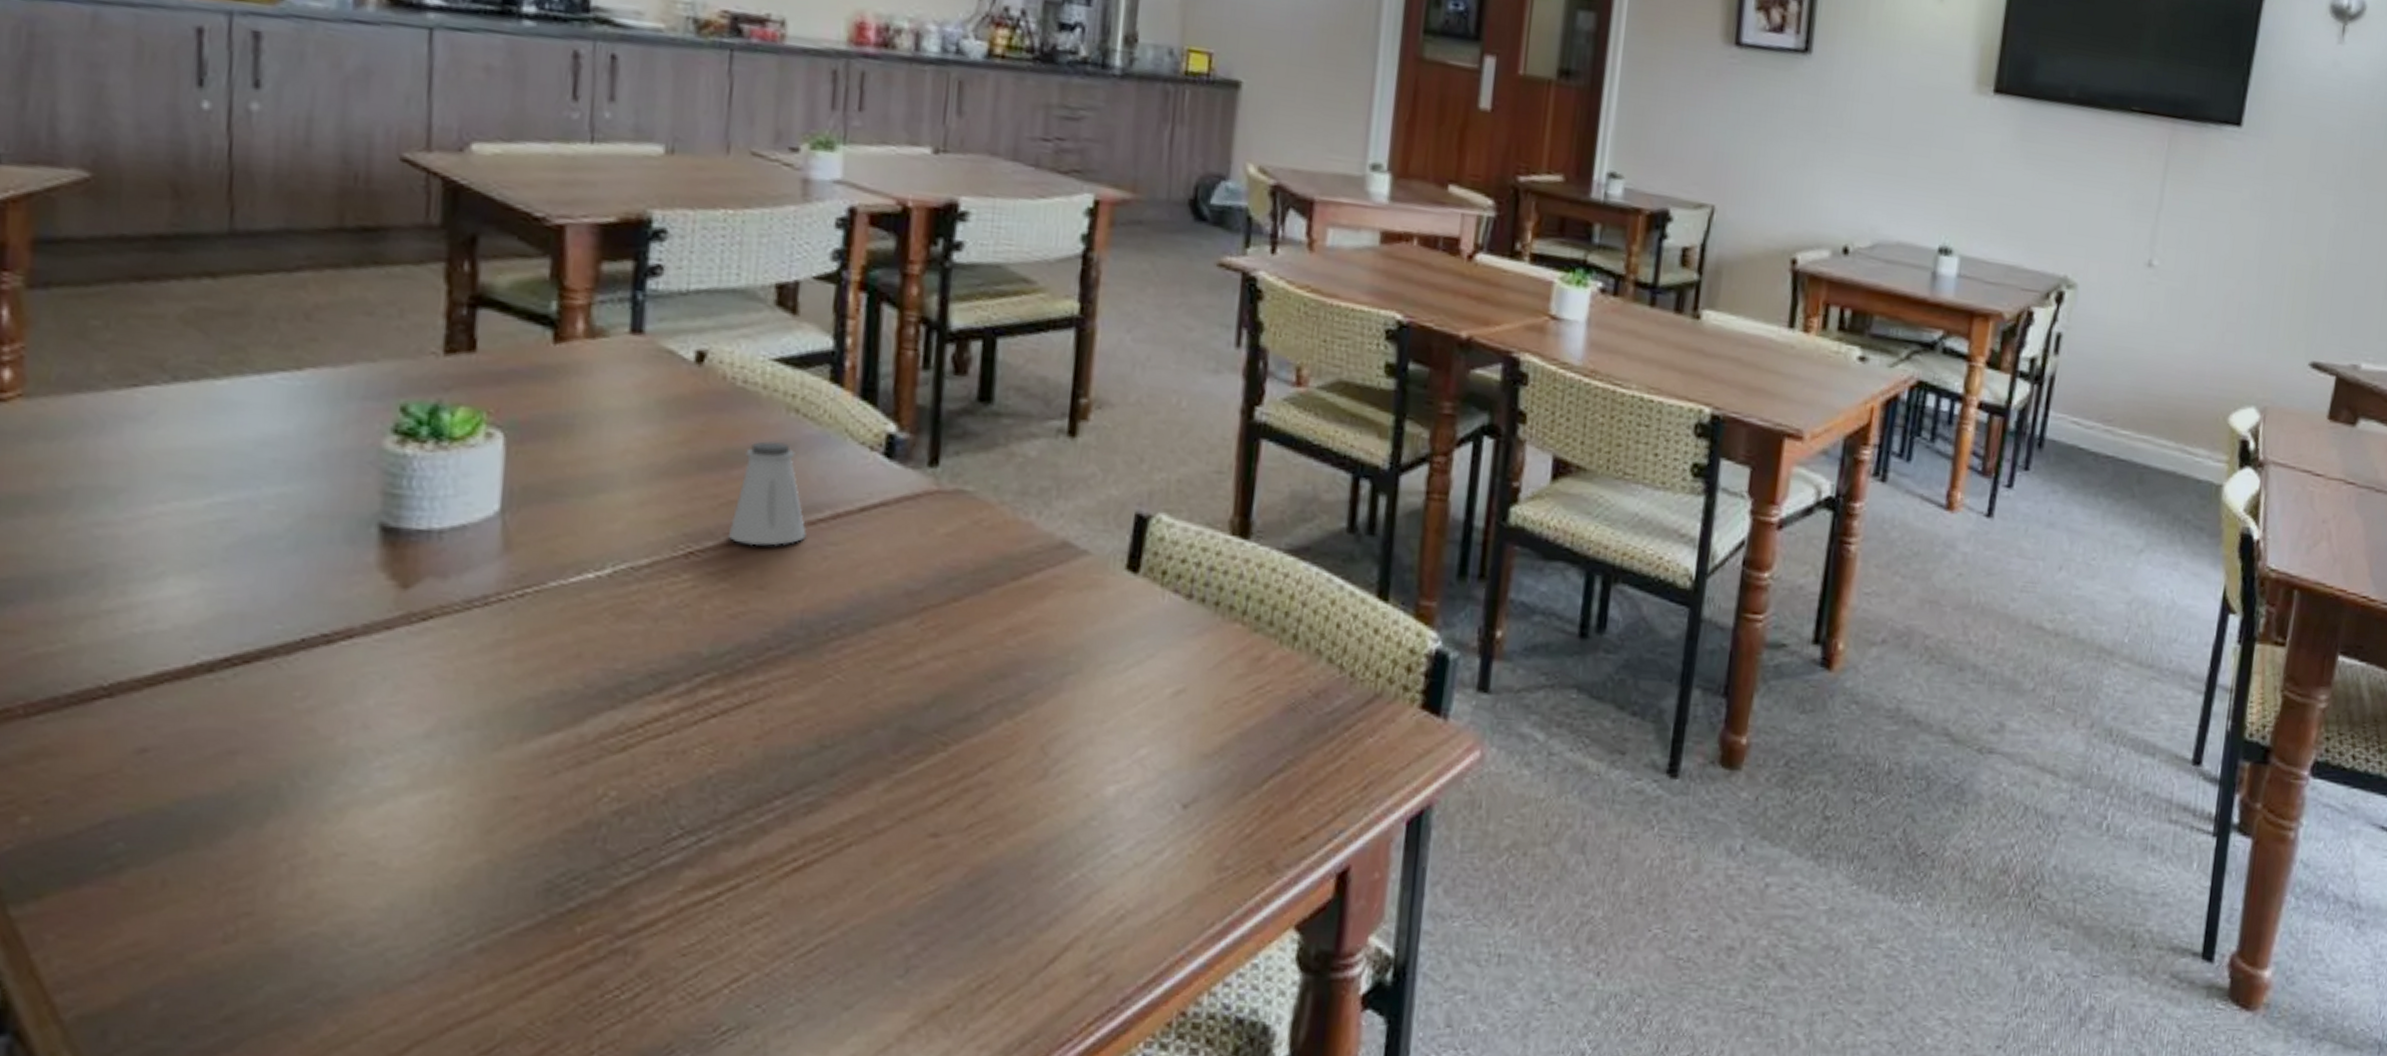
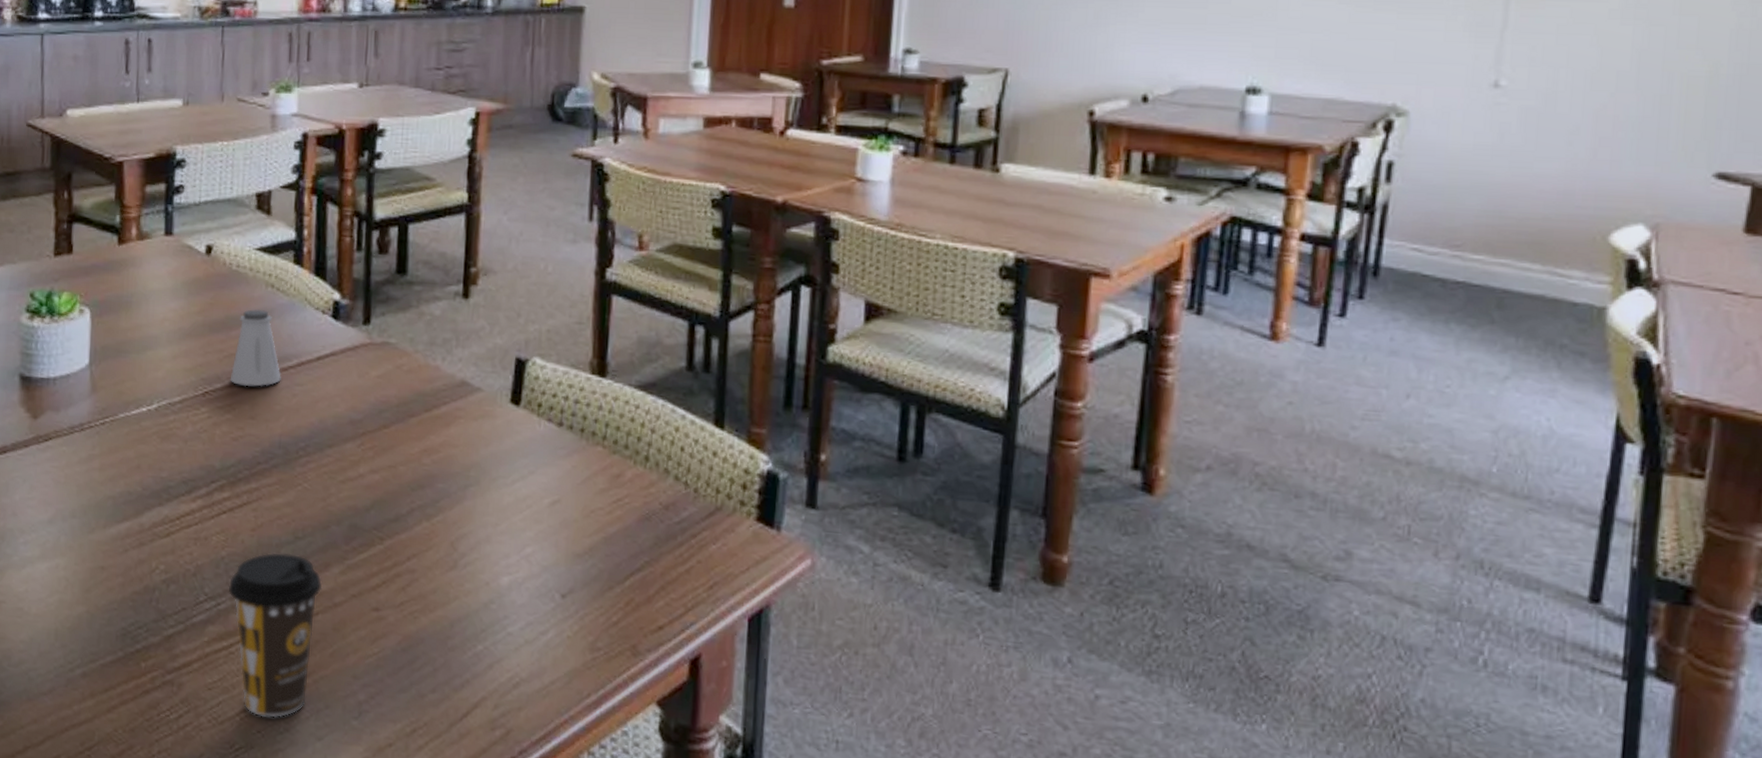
coffee cup: none [716,767,859,986] -> present [228,552,323,718]

